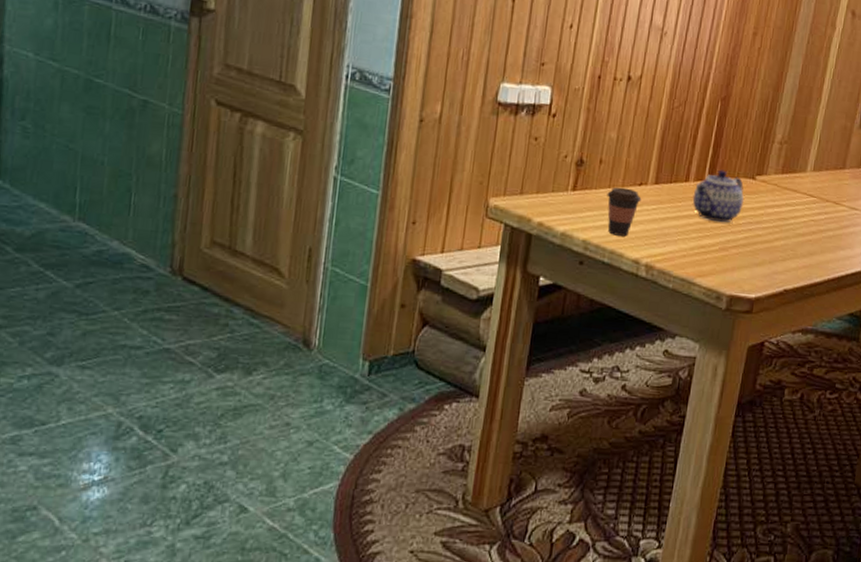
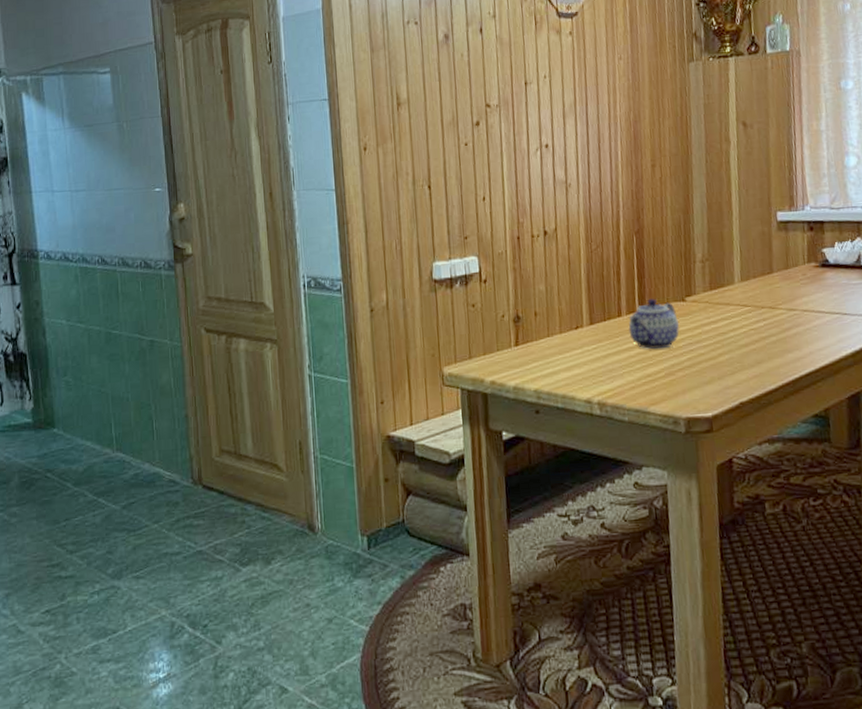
coffee cup: present [607,187,642,237] -> none [547,333,581,380]

